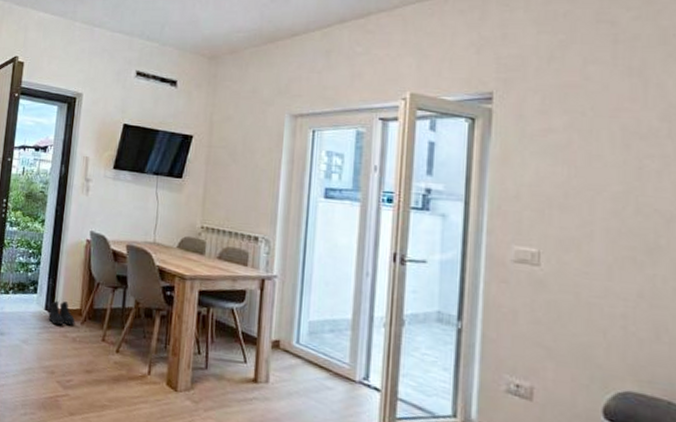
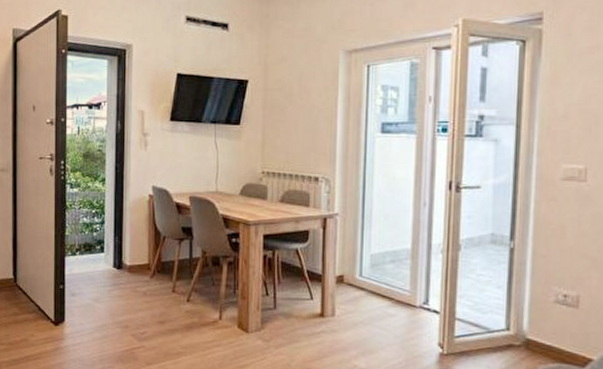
boots: present [48,301,75,325] -> none [117,257,145,281]

